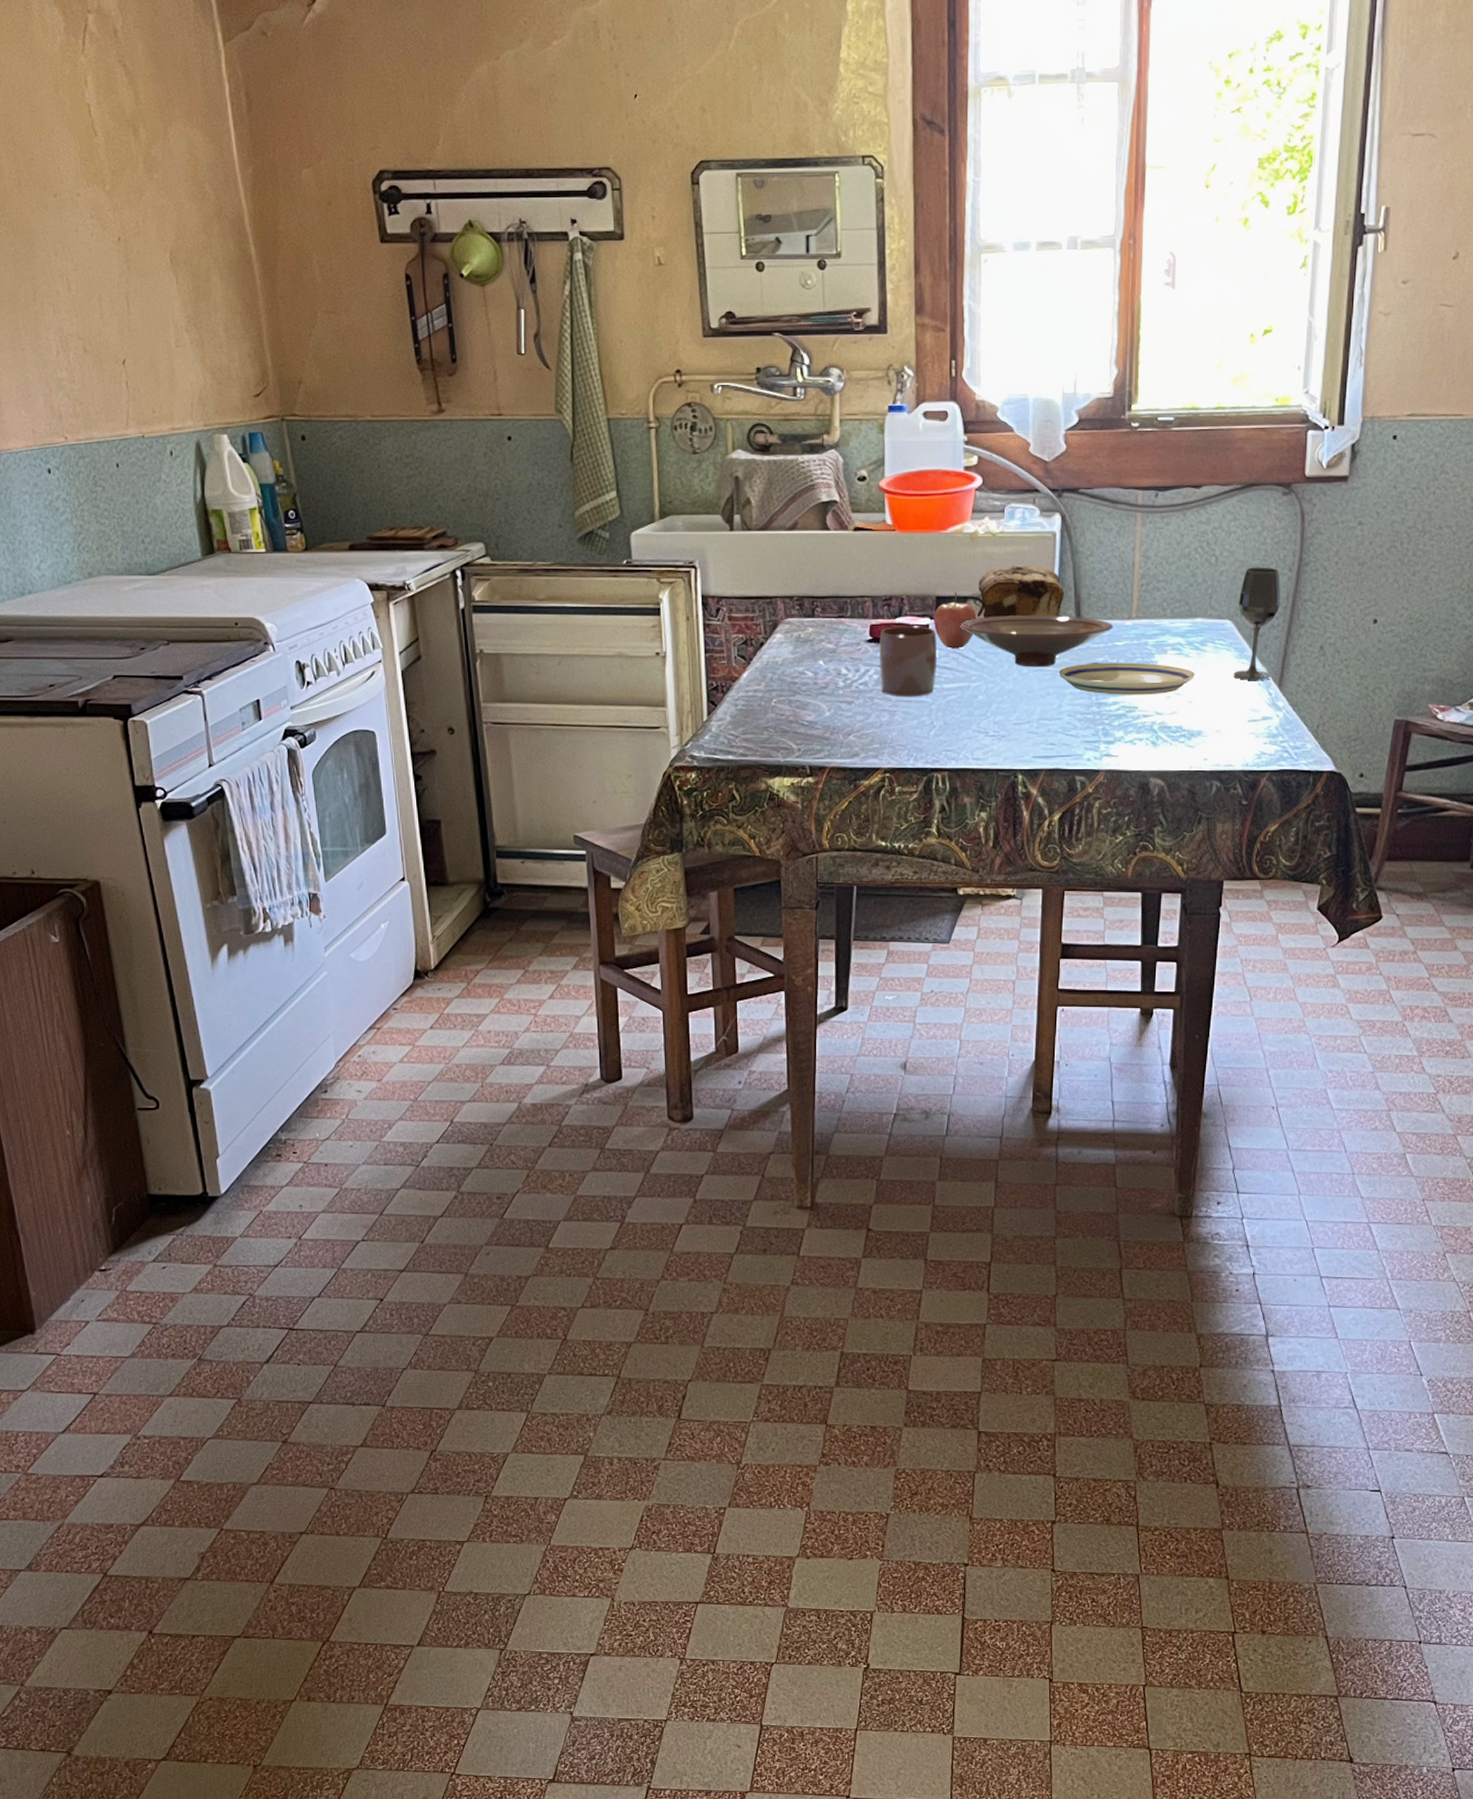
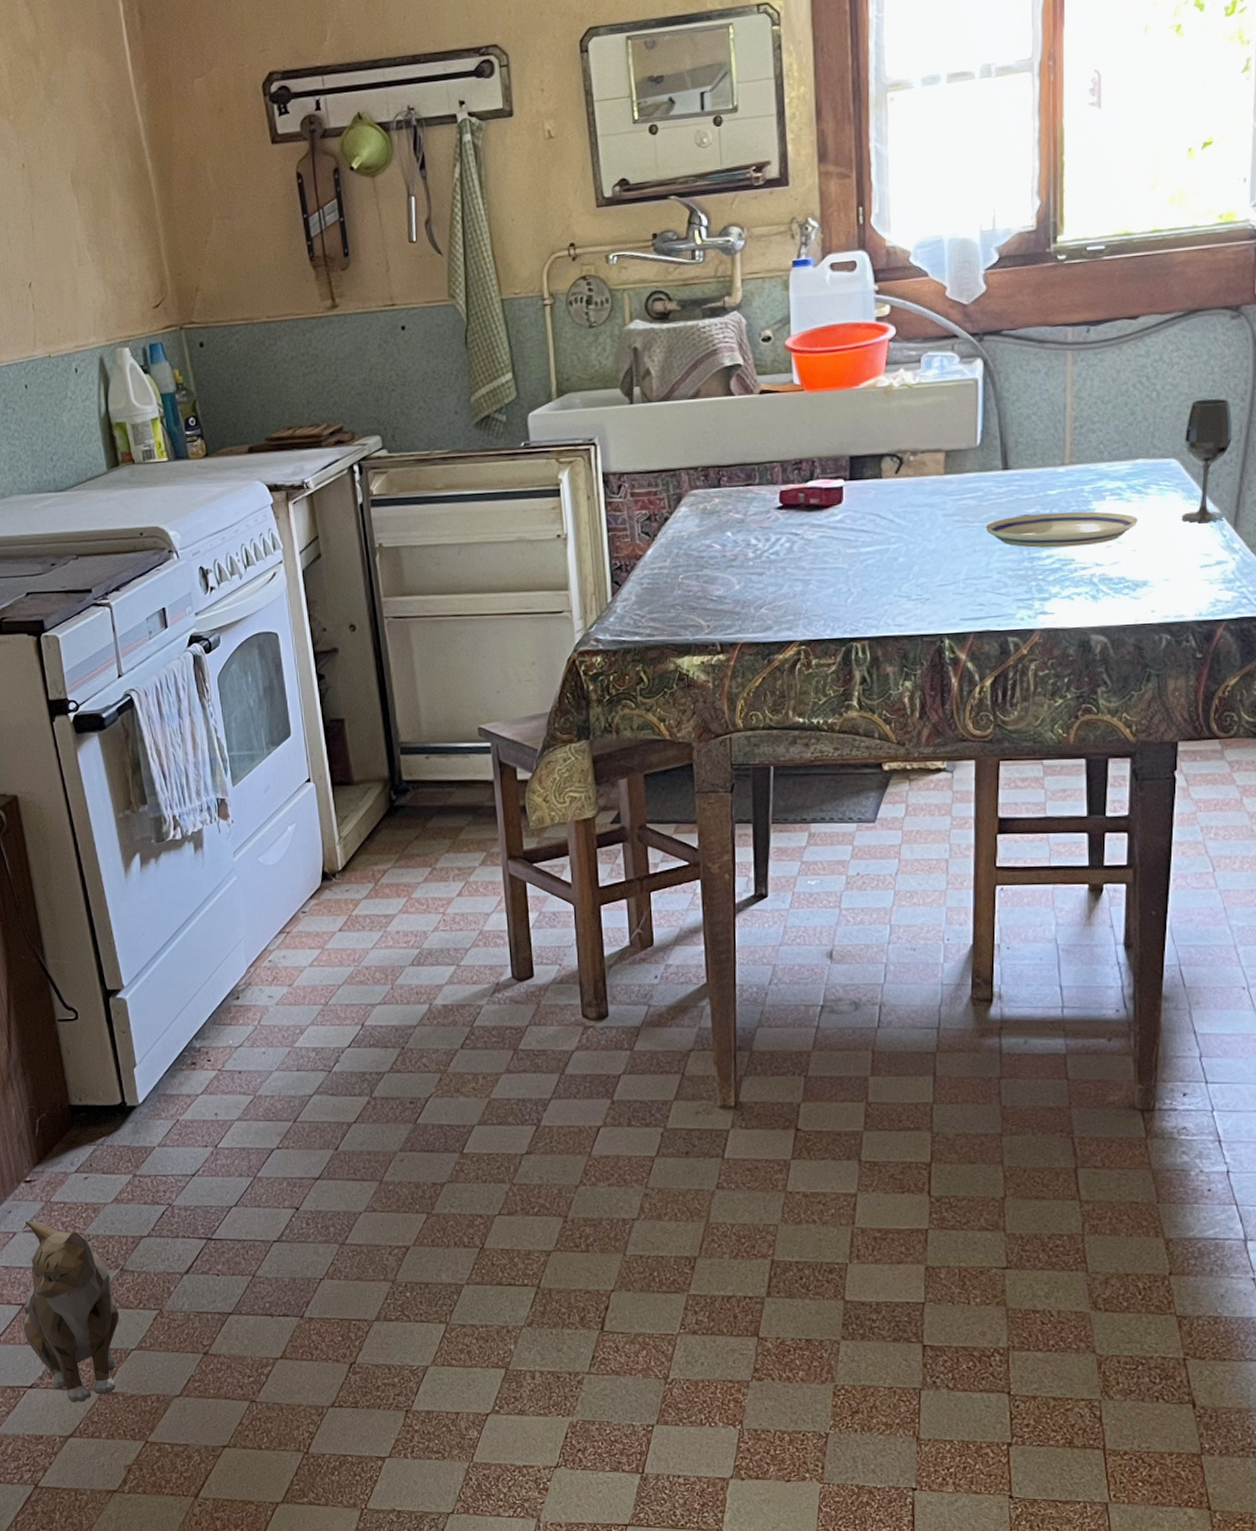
cat: none [95,1309,197,1491] -> present [23,1220,120,1403]
mug: present [880,626,938,697] -> none [790,488,853,564]
fruit: present [934,591,976,649] -> none [848,449,894,510]
bowl: present [960,616,1113,668] -> none [876,466,1045,525]
bread loaf: present [979,564,1064,618] -> none [895,415,989,476]

